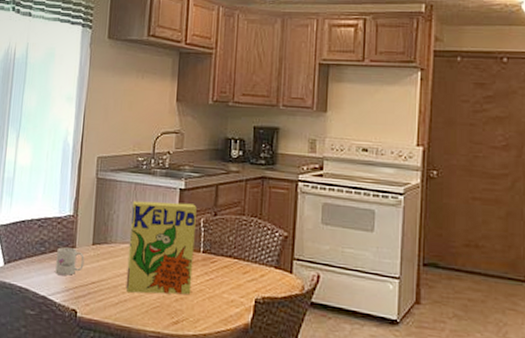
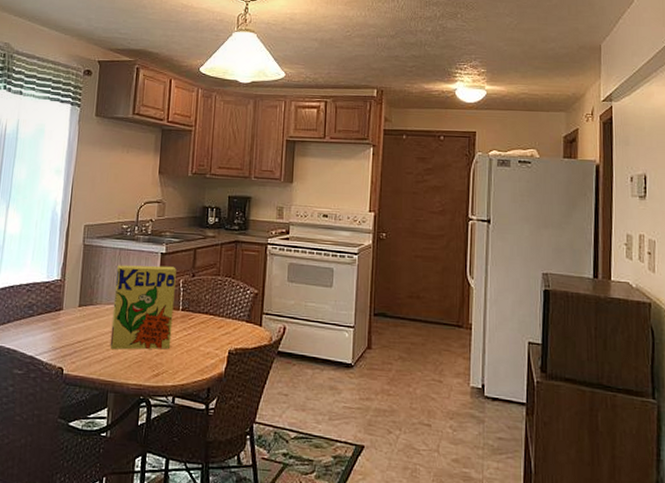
mug: present [55,247,85,276] -> none [43,310,71,336]

